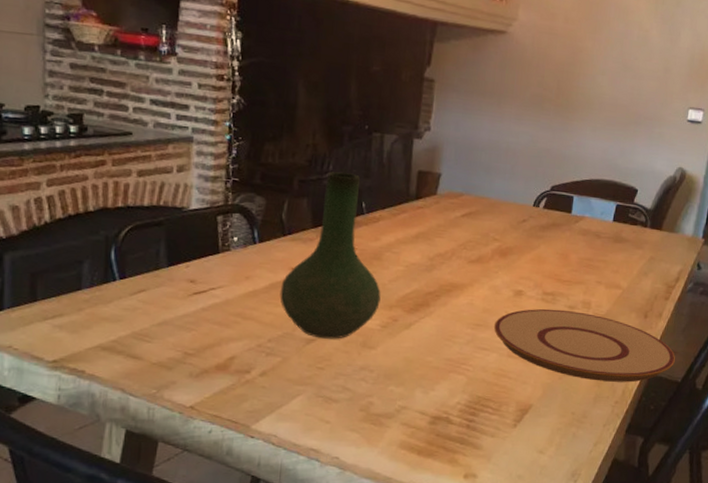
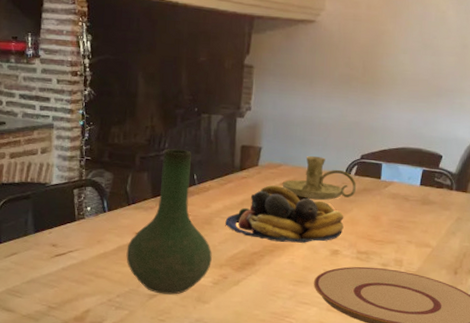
fruit bowl: none [397,217,530,283] -> present [225,185,344,243]
candle holder: none [463,185,545,235] -> present [282,155,357,200]

